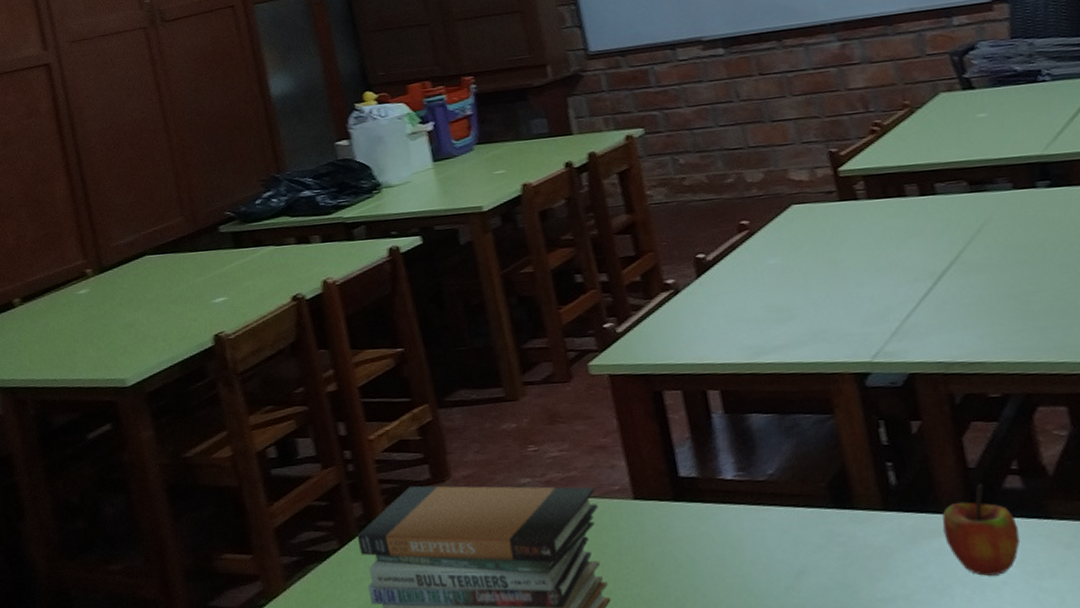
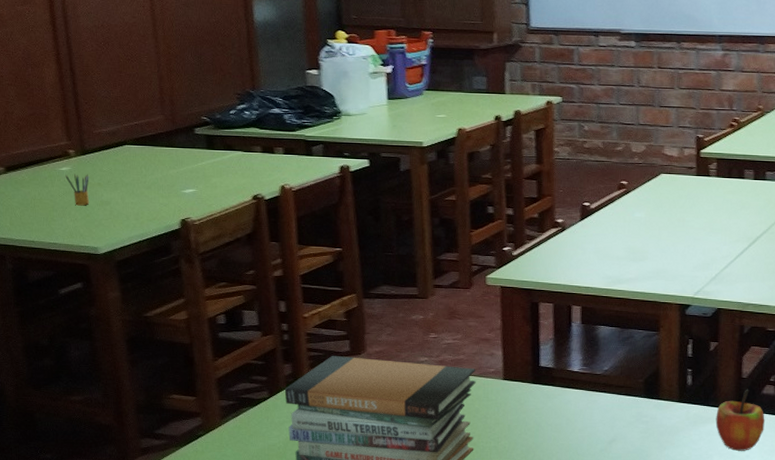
pencil box: none [84,294,113,333] -> present [65,174,90,206]

